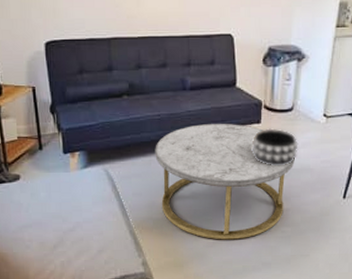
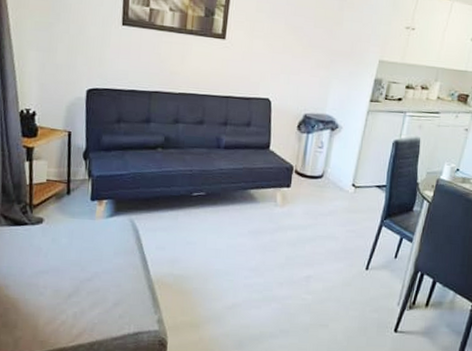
coffee table: present [155,124,295,240] -> none [182,183,321,304]
decorative bowl: present [251,128,298,165] -> none [279,193,326,231]

